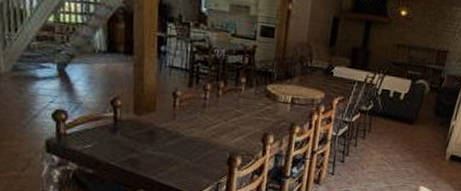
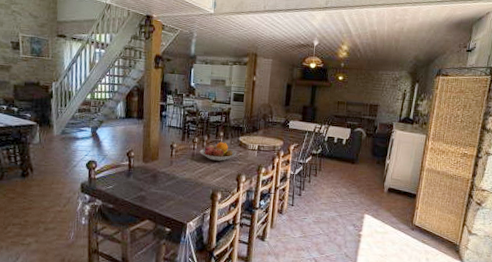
fruit bowl: none [213,90,263,116] -> present [199,141,236,161]

